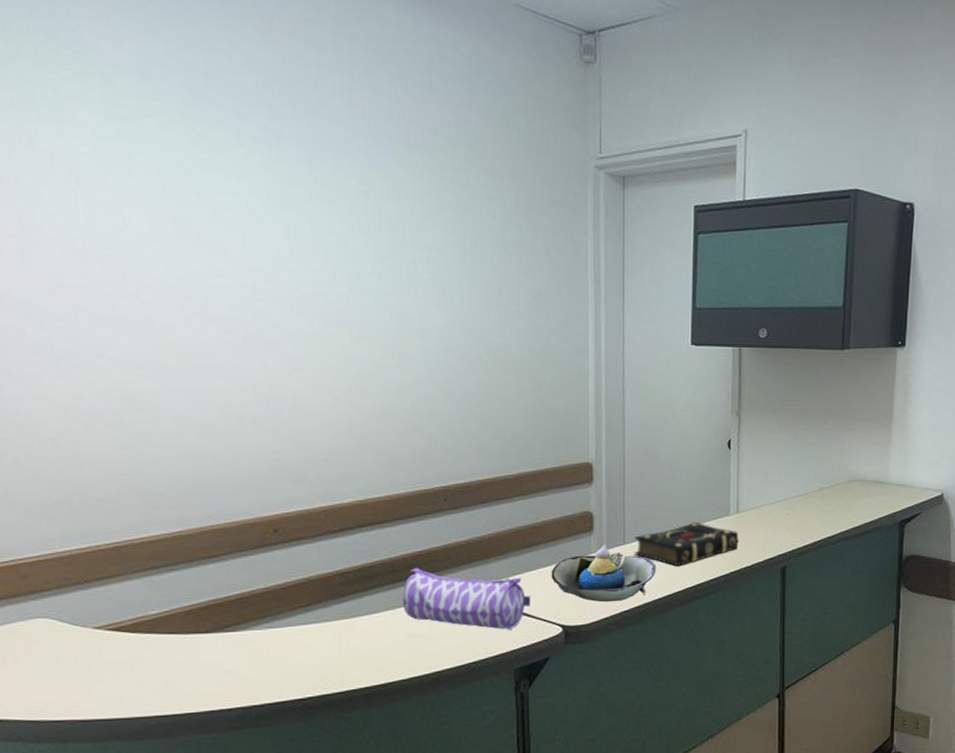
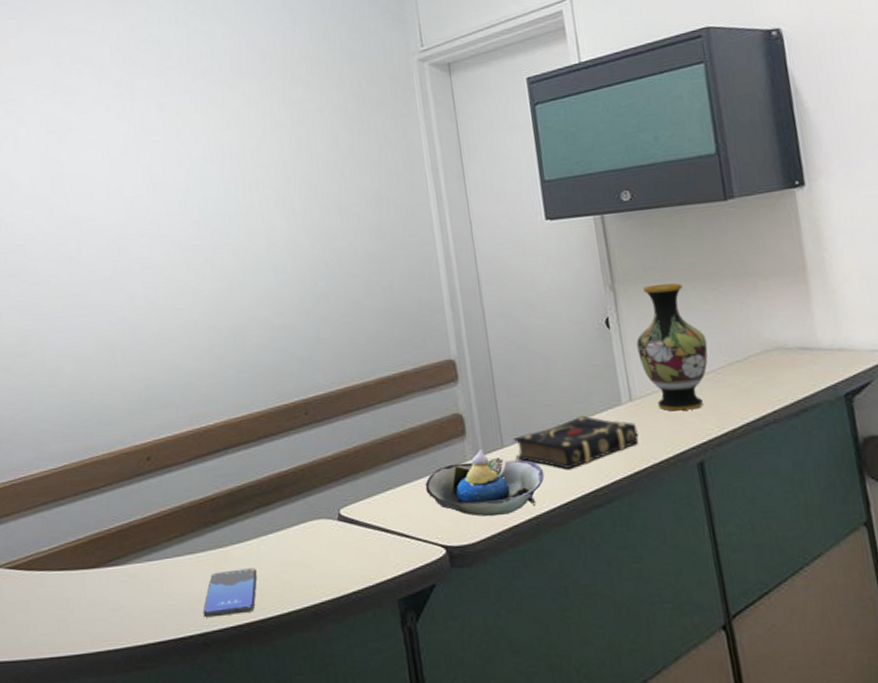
smartphone: none [324,638,382,682] -> present [203,568,257,618]
pencil case: present [403,568,530,630] -> none [273,488,407,554]
vase: none [750,415,806,524] -> present [636,283,708,411]

